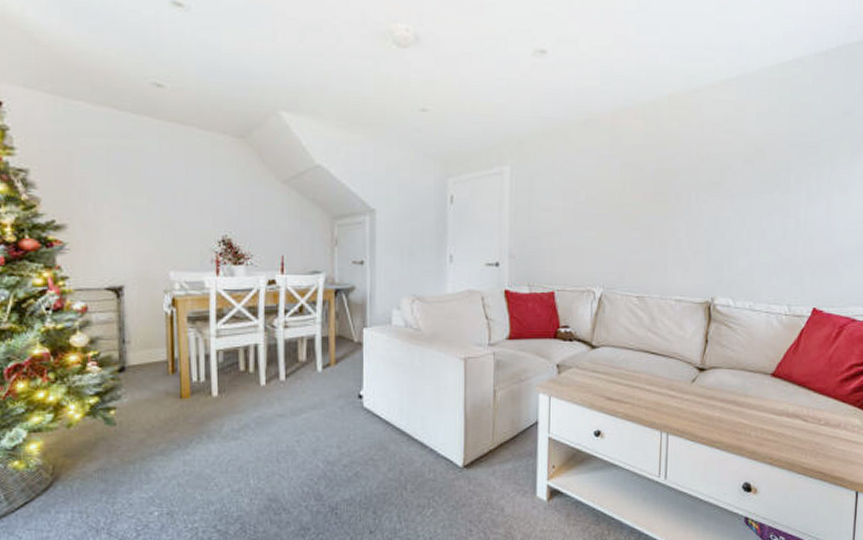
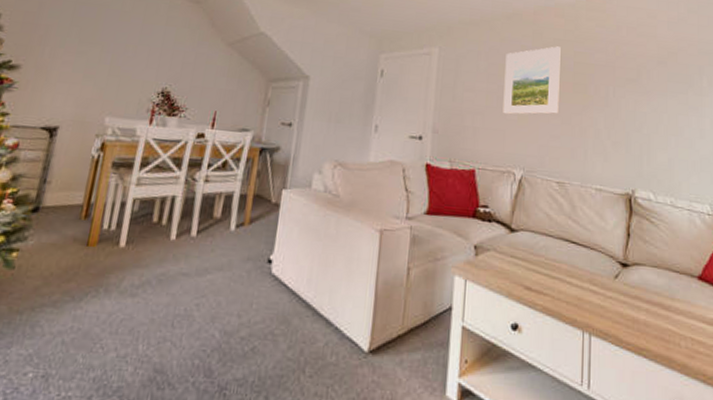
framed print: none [580,153,641,232] -> present [503,46,561,115]

